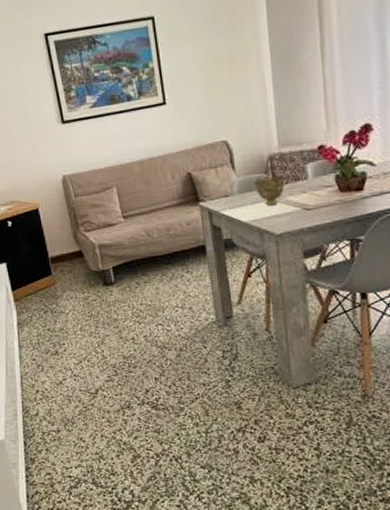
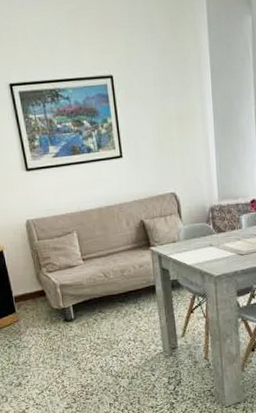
decorative bowl: present [254,176,286,206] -> none [197,225,224,251]

